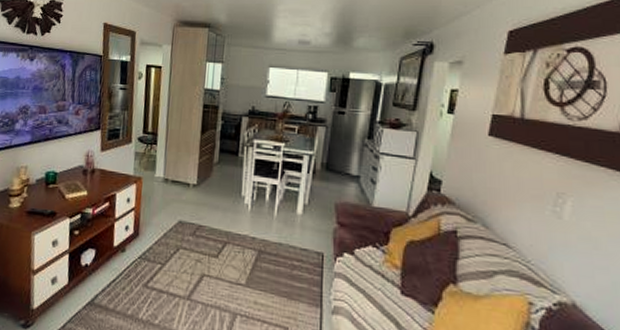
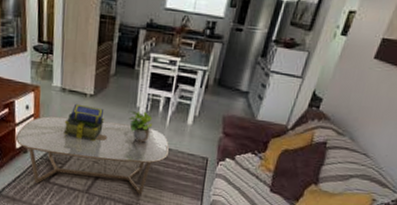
coffee table: none [113,209,279,302] -> present [15,116,169,195]
stack of books: none [164,194,209,236] -> present [63,103,105,141]
potted plant: none [234,201,260,237] -> present [129,111,153,143]

